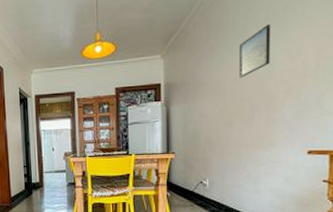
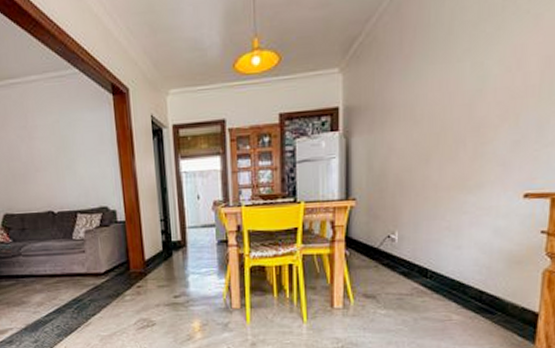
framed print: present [239,24,271,78] -> none [441,24,485,99]

